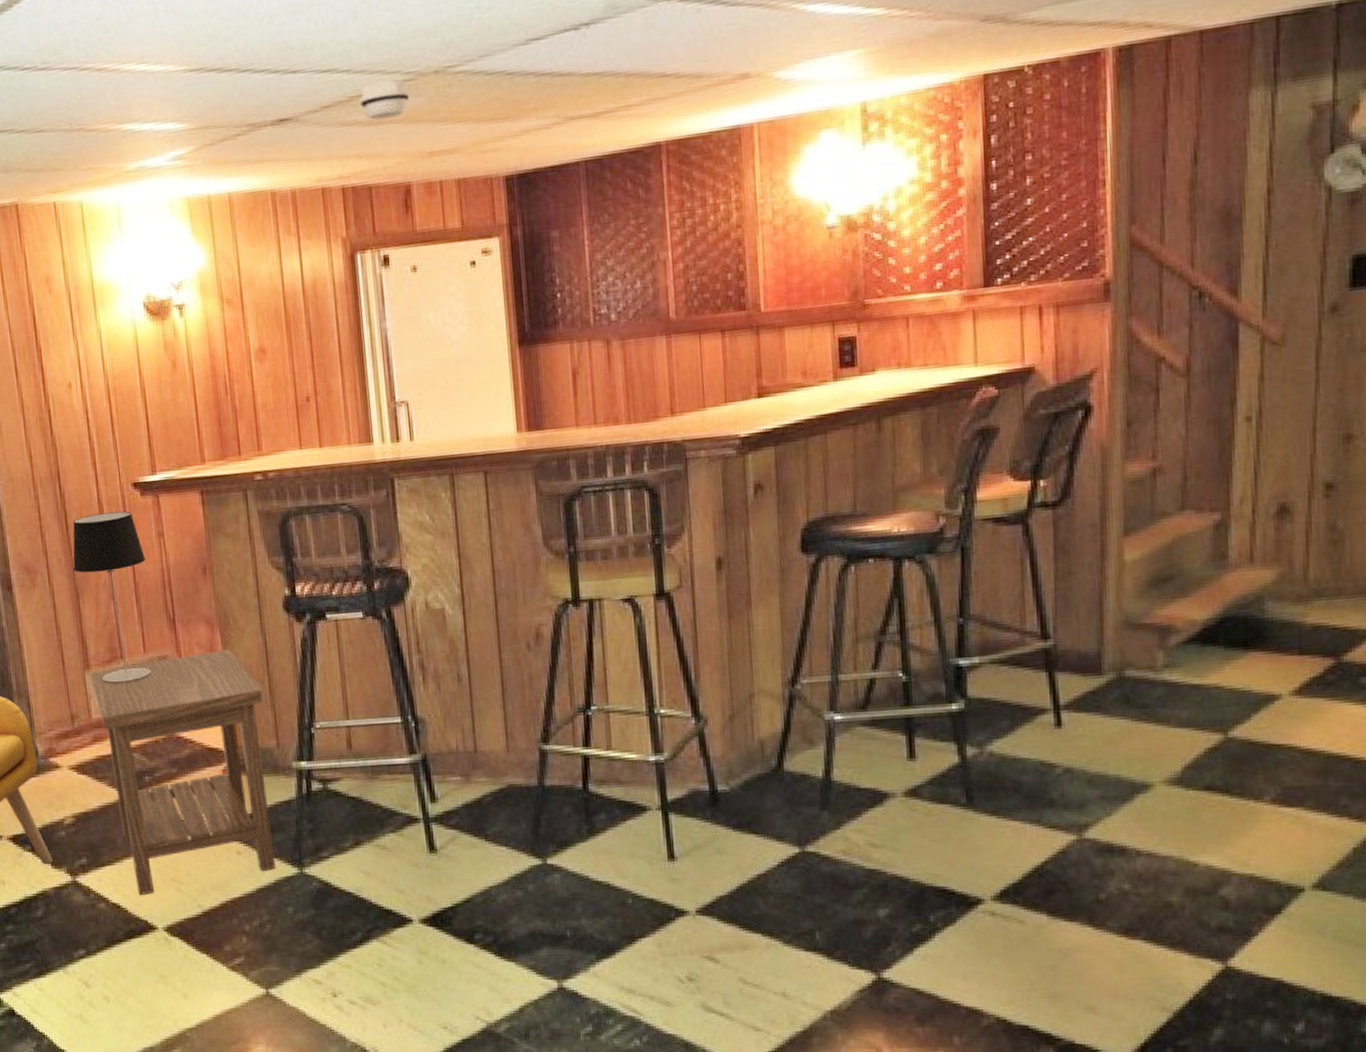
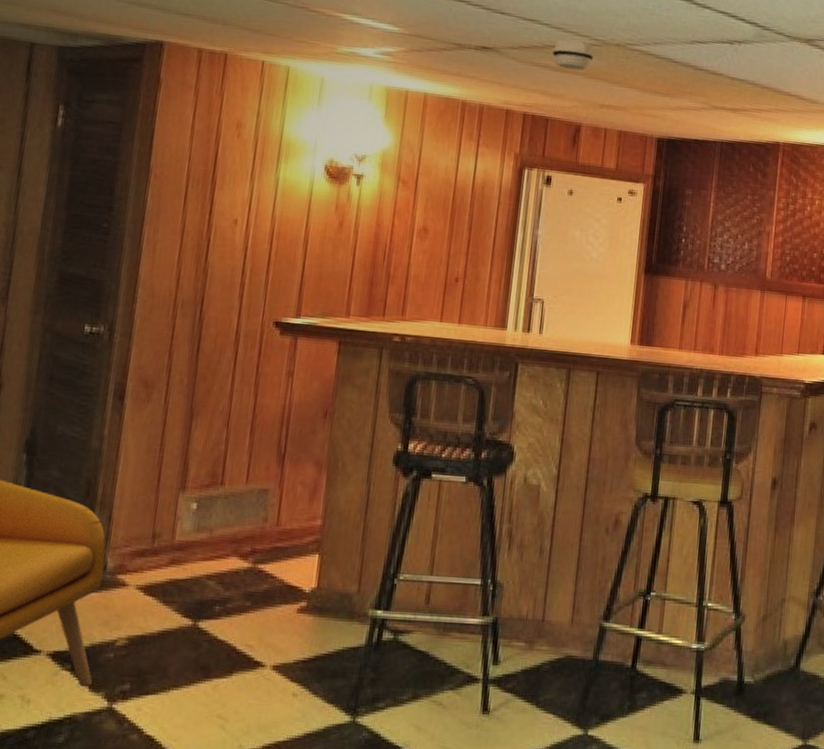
table lamp: present [72,511,151,683] -> none [193,343,271,509]
side table: present [90,649,276,895] -> none [177,491,356,729]

